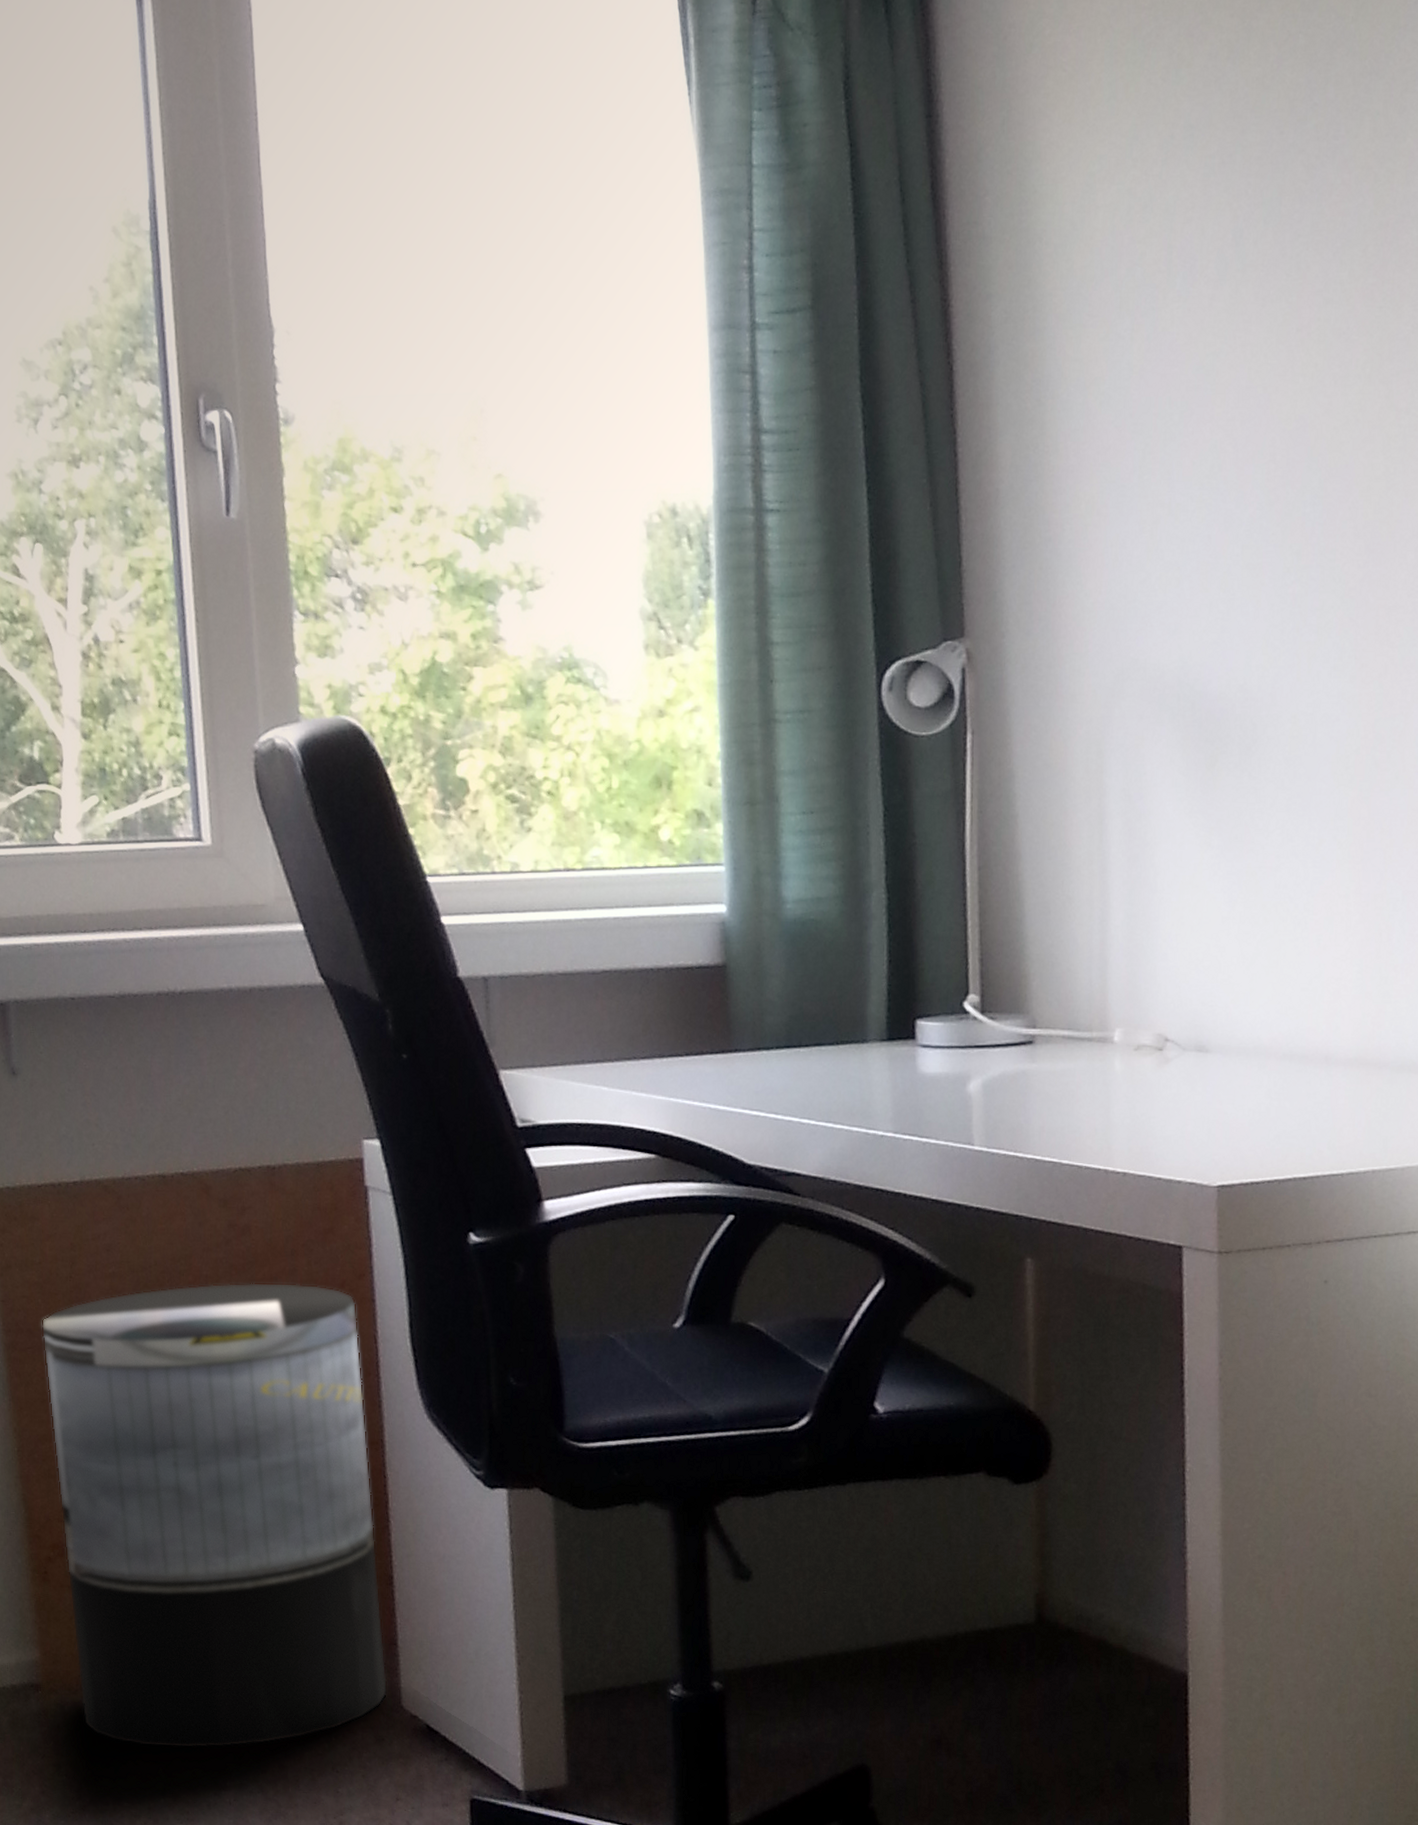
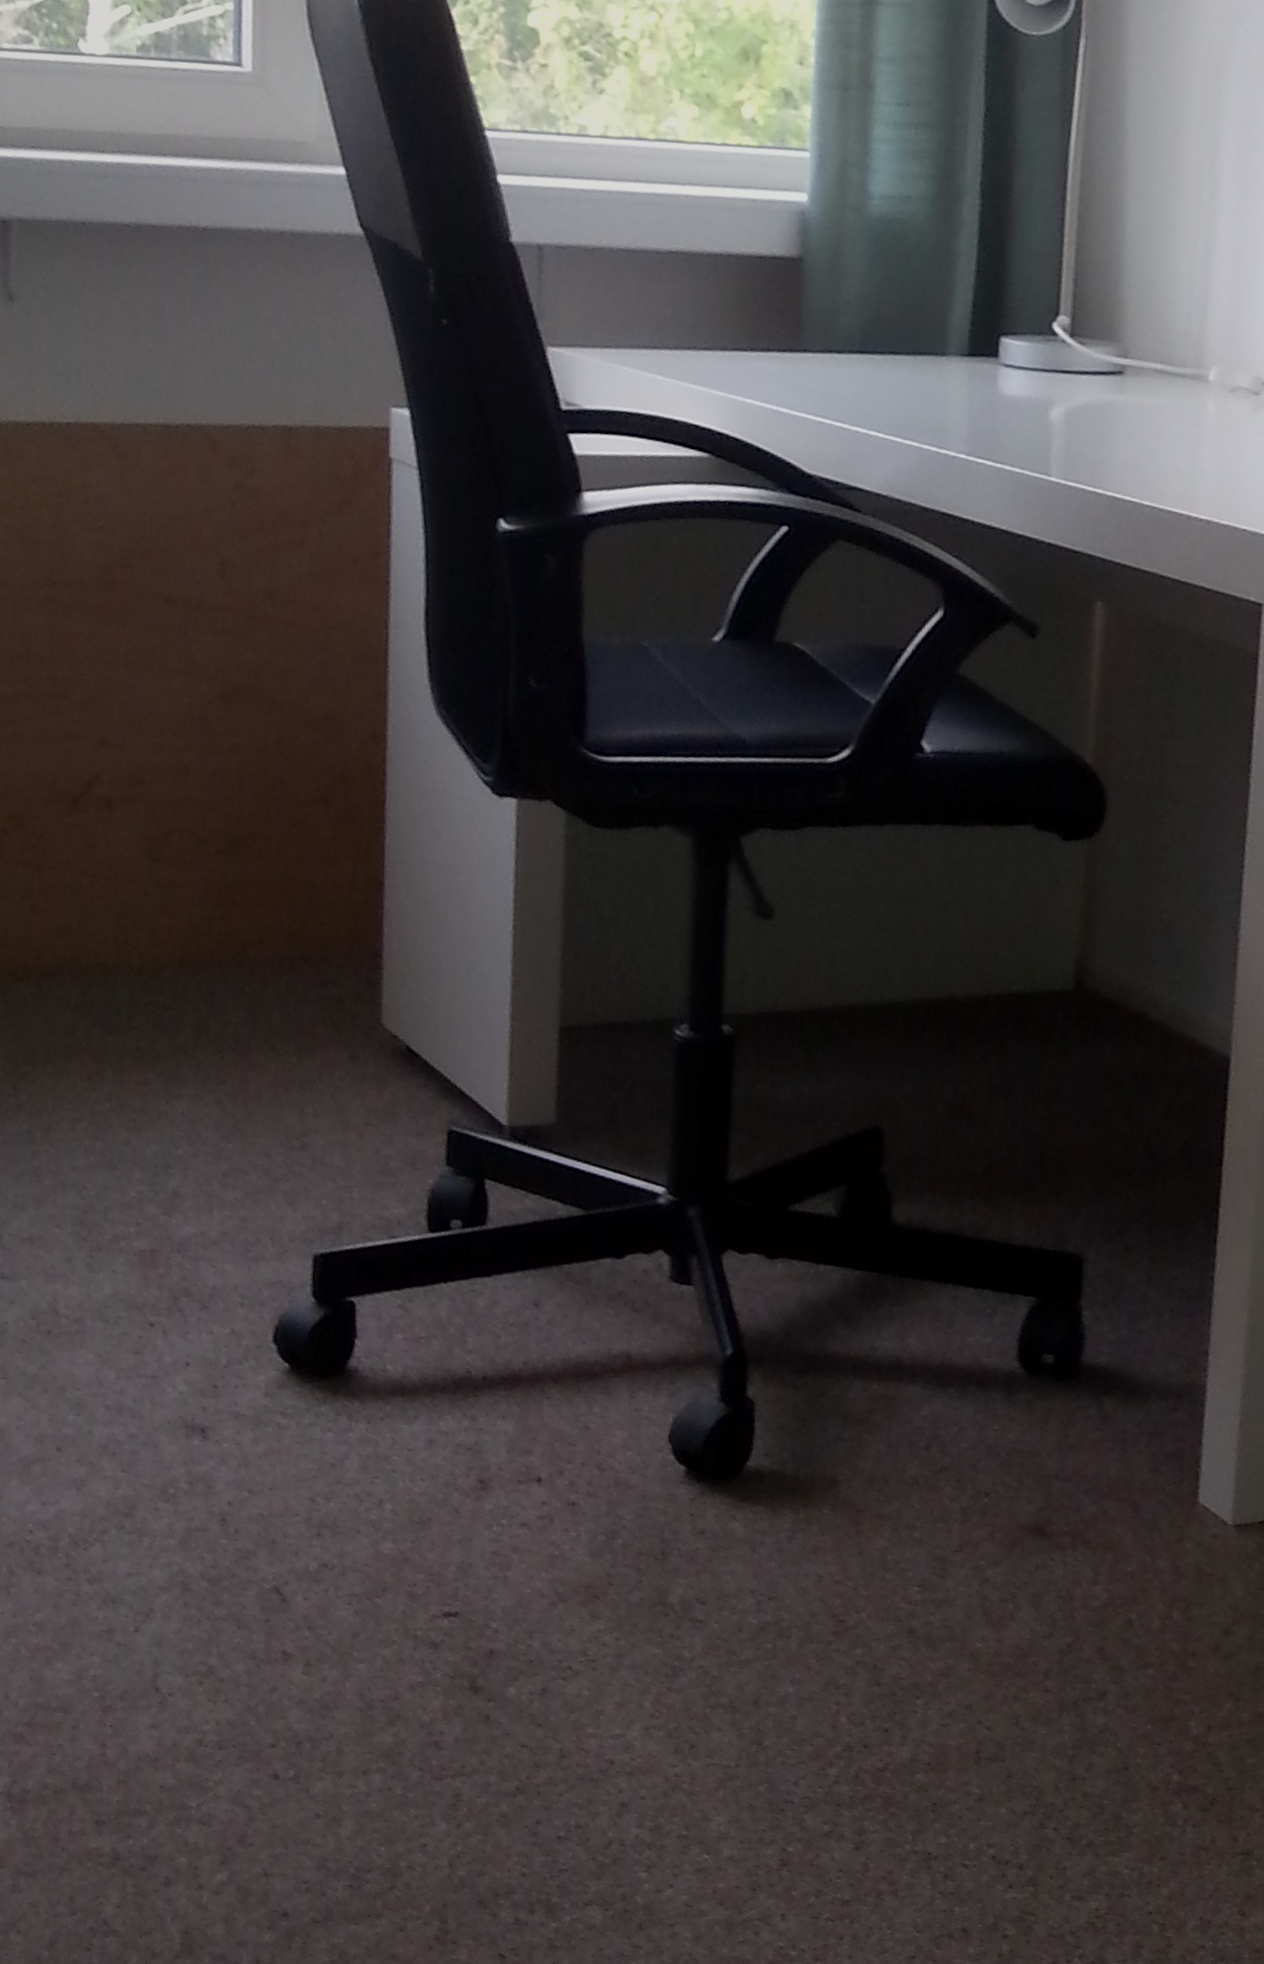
trash can: present [41,1282,388,1749] -> none [17,547,369,1054]

